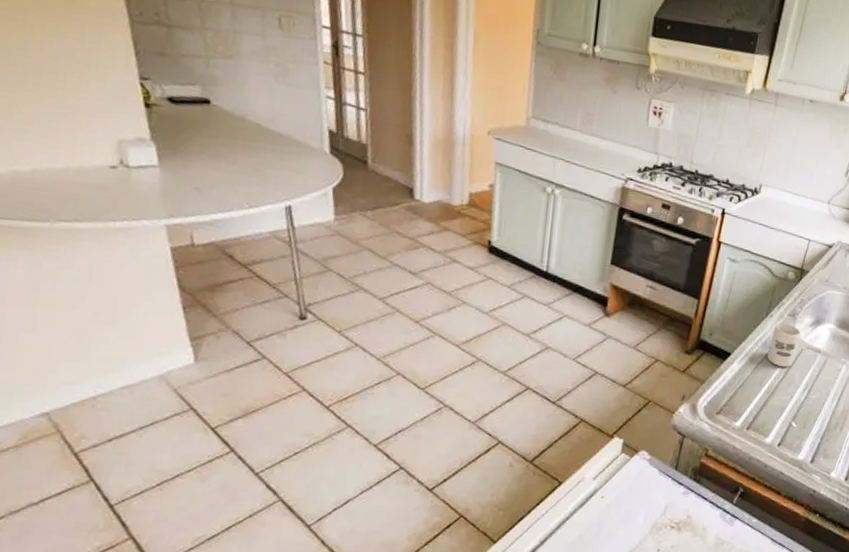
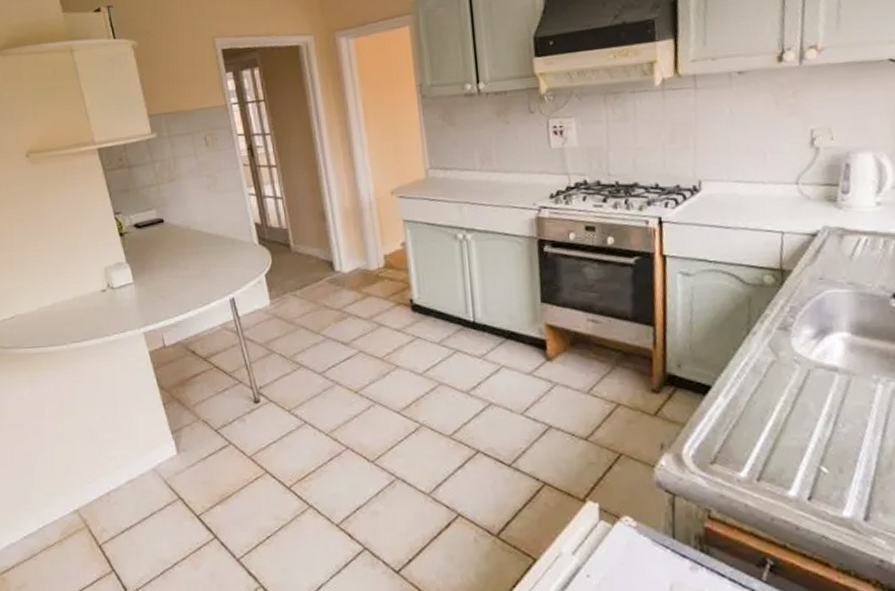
cup: present [767,323,801,368] -> none [761,340,804,396]

